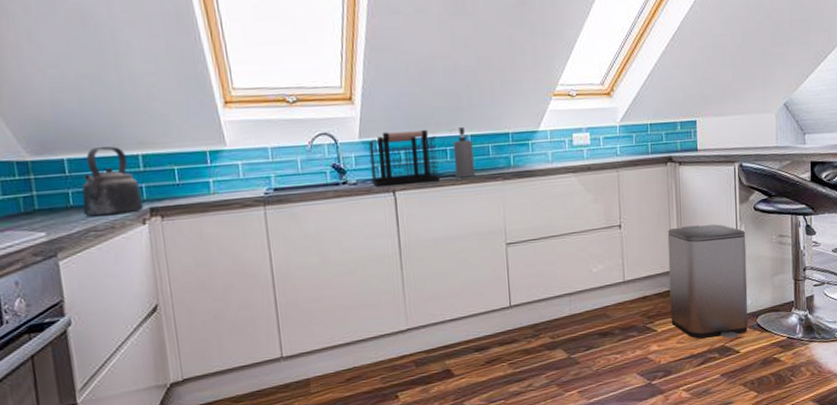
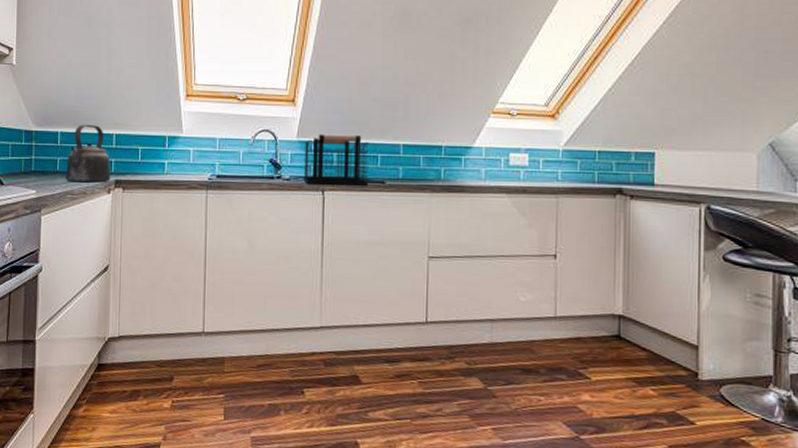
soap dispenser: present [449,127,475,178] -> none [381,136,404,185]
pedal bin: present [667,224,748,339] -> none [609,267,711,406]

